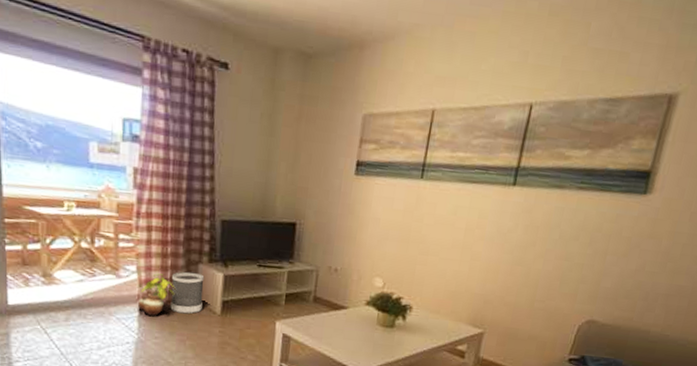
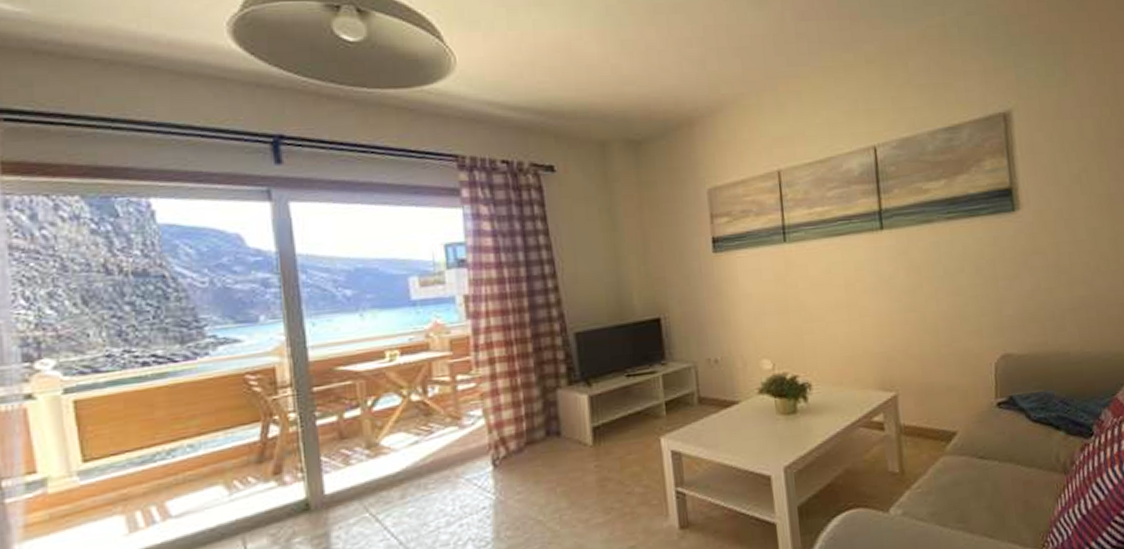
potted plant: present [138,273,176,317] -> none [490,411,534,468]
wastebasket: present [170,271,205,314] -> none [527,400,570,456]

